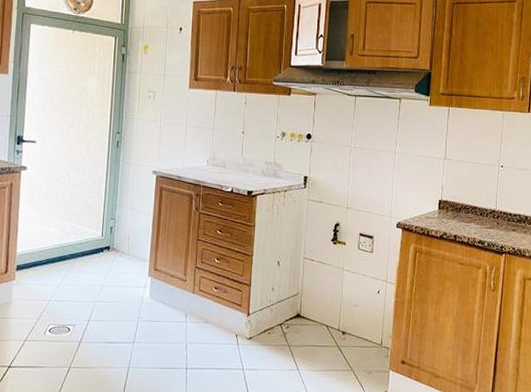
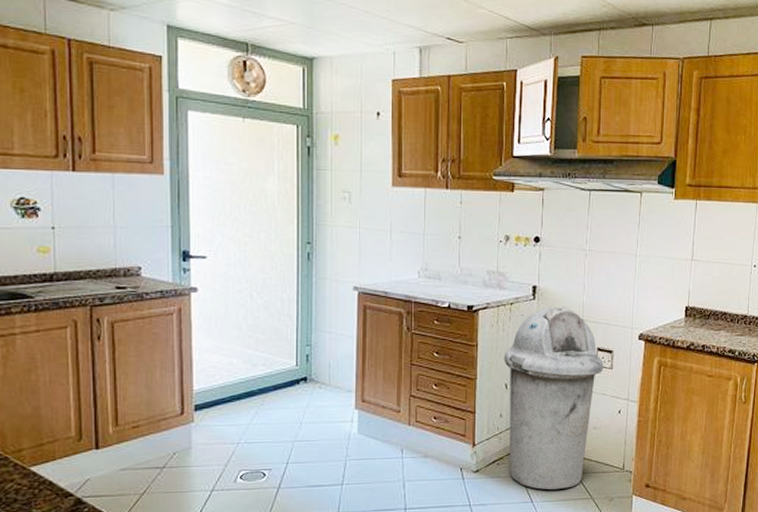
trash can: none [277,195,365,361] -> present [504,307,604,491]

